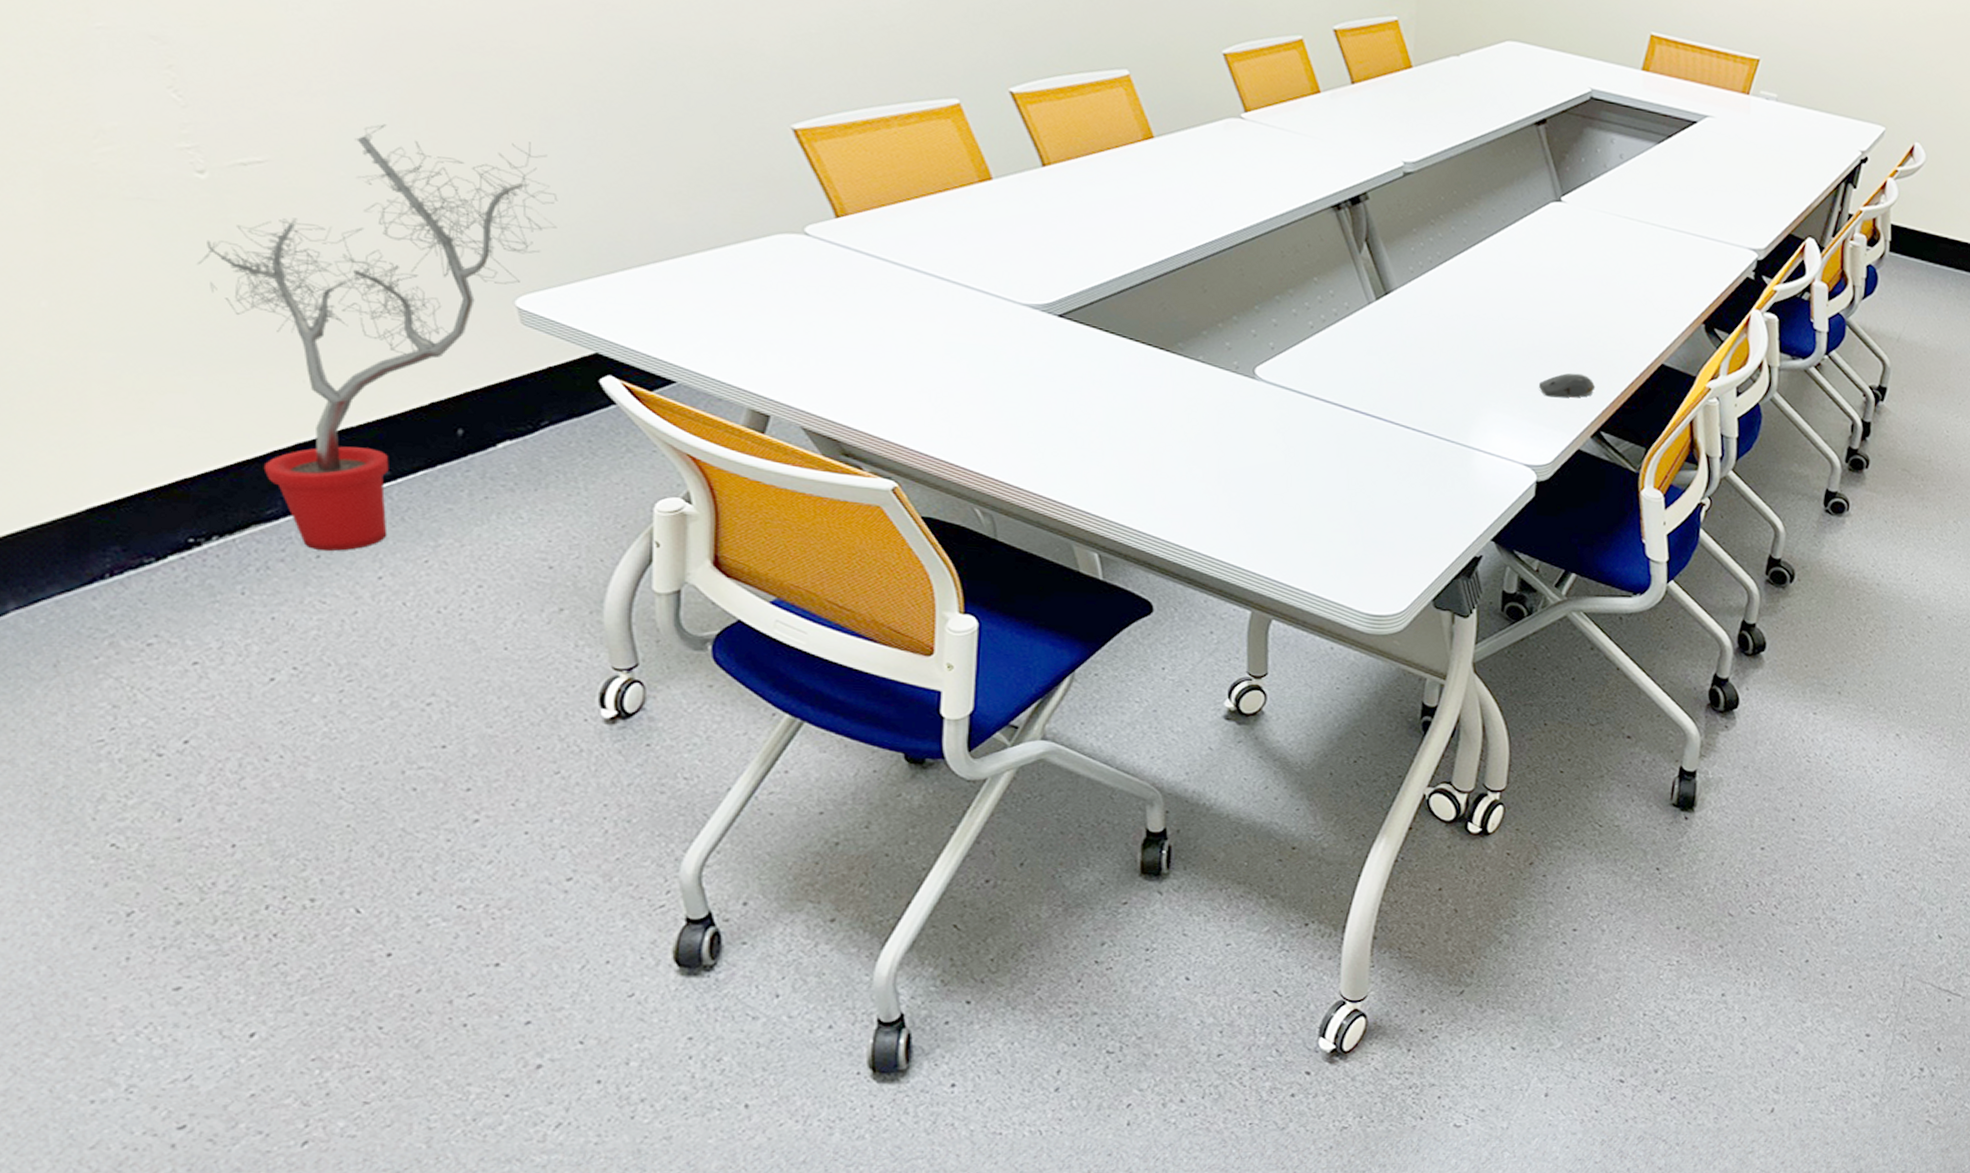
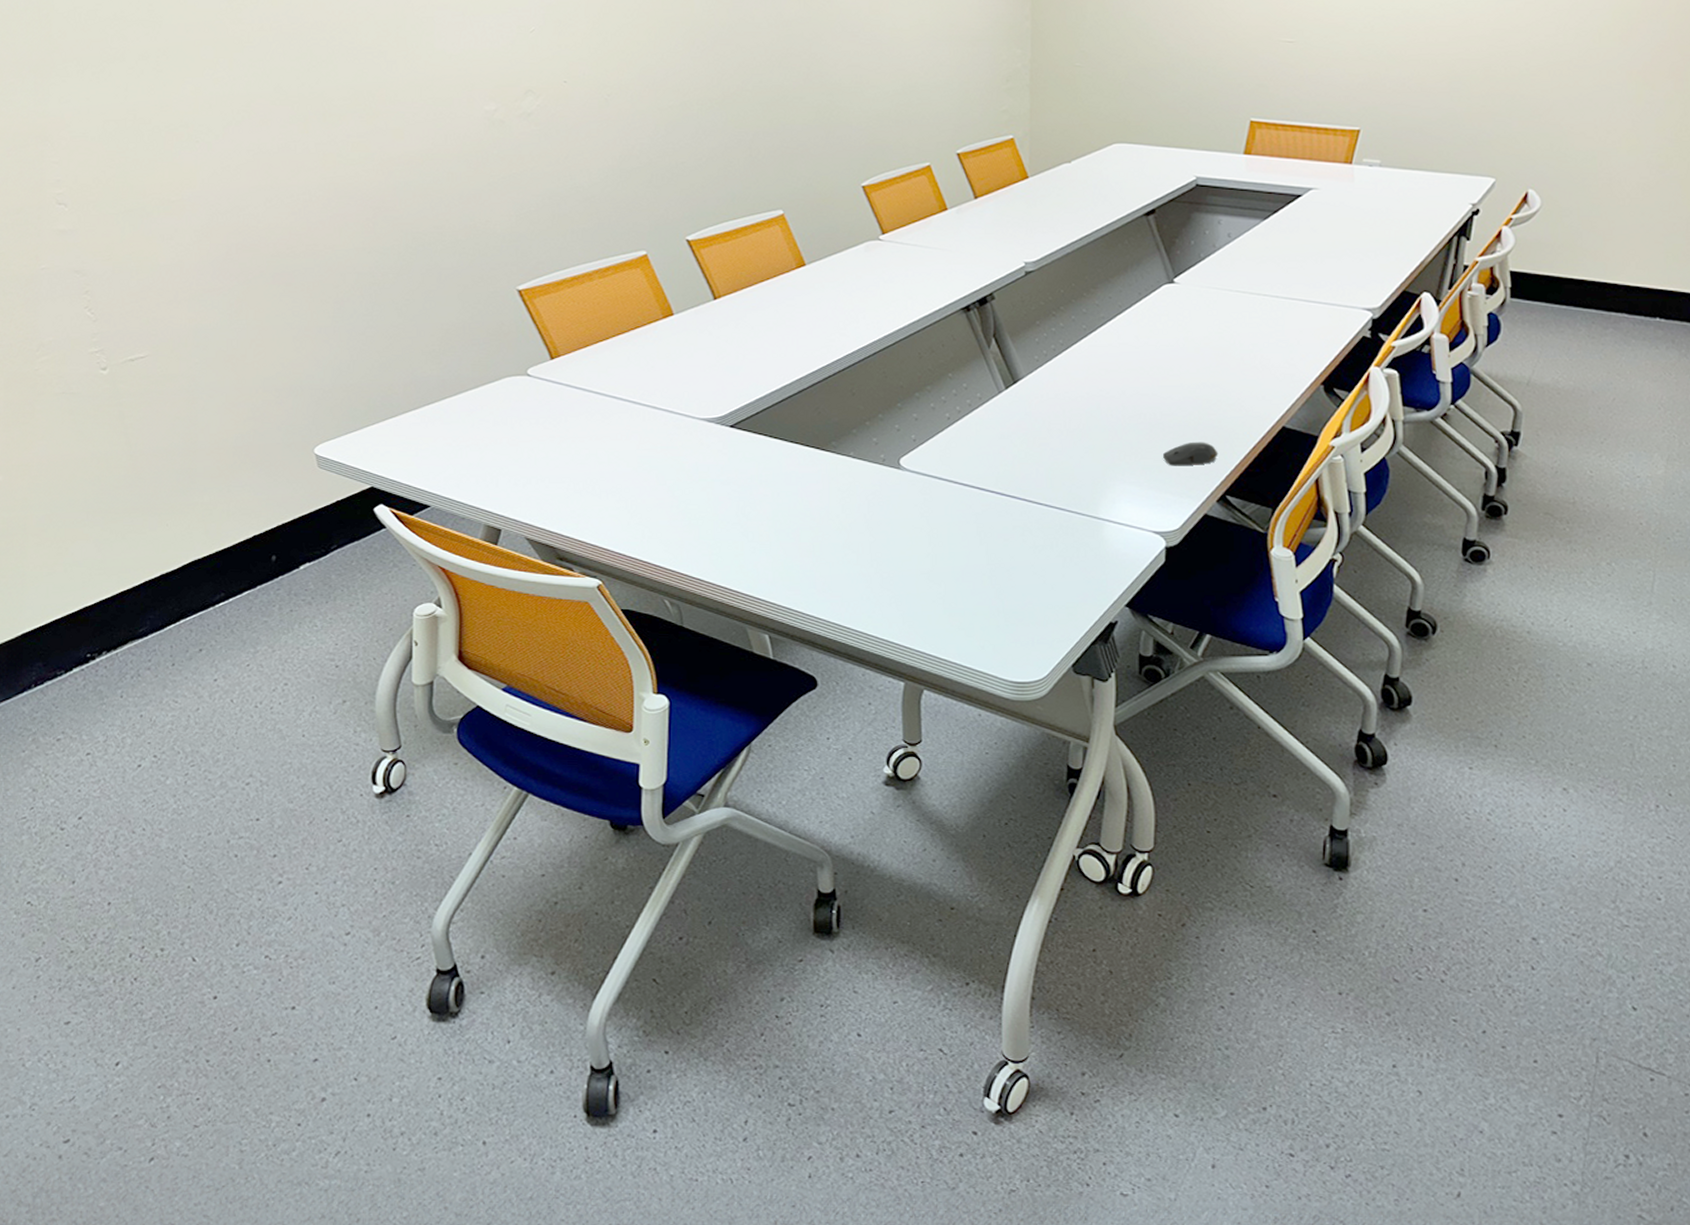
potted tree: present [198,124,558,551] -> none [100,319,345,659]

